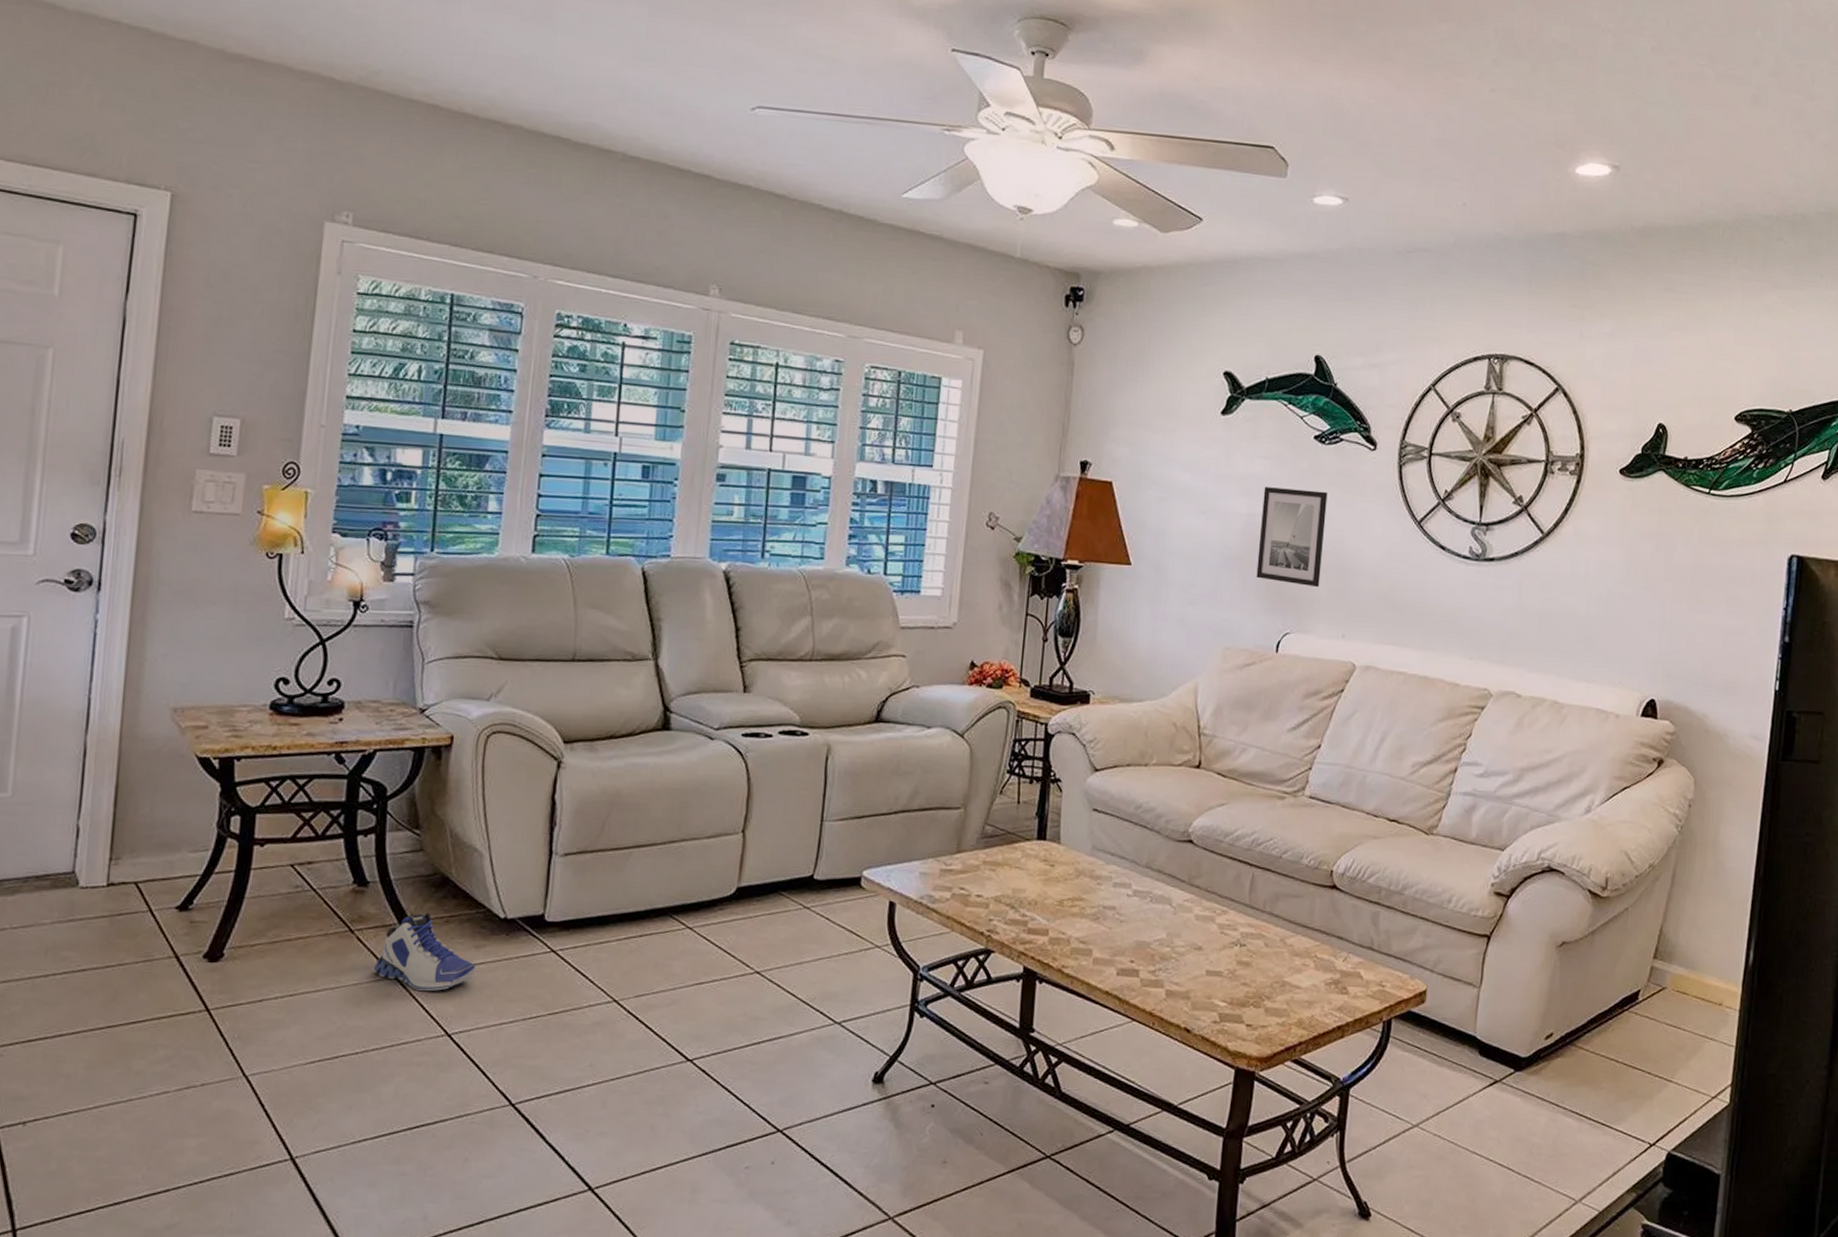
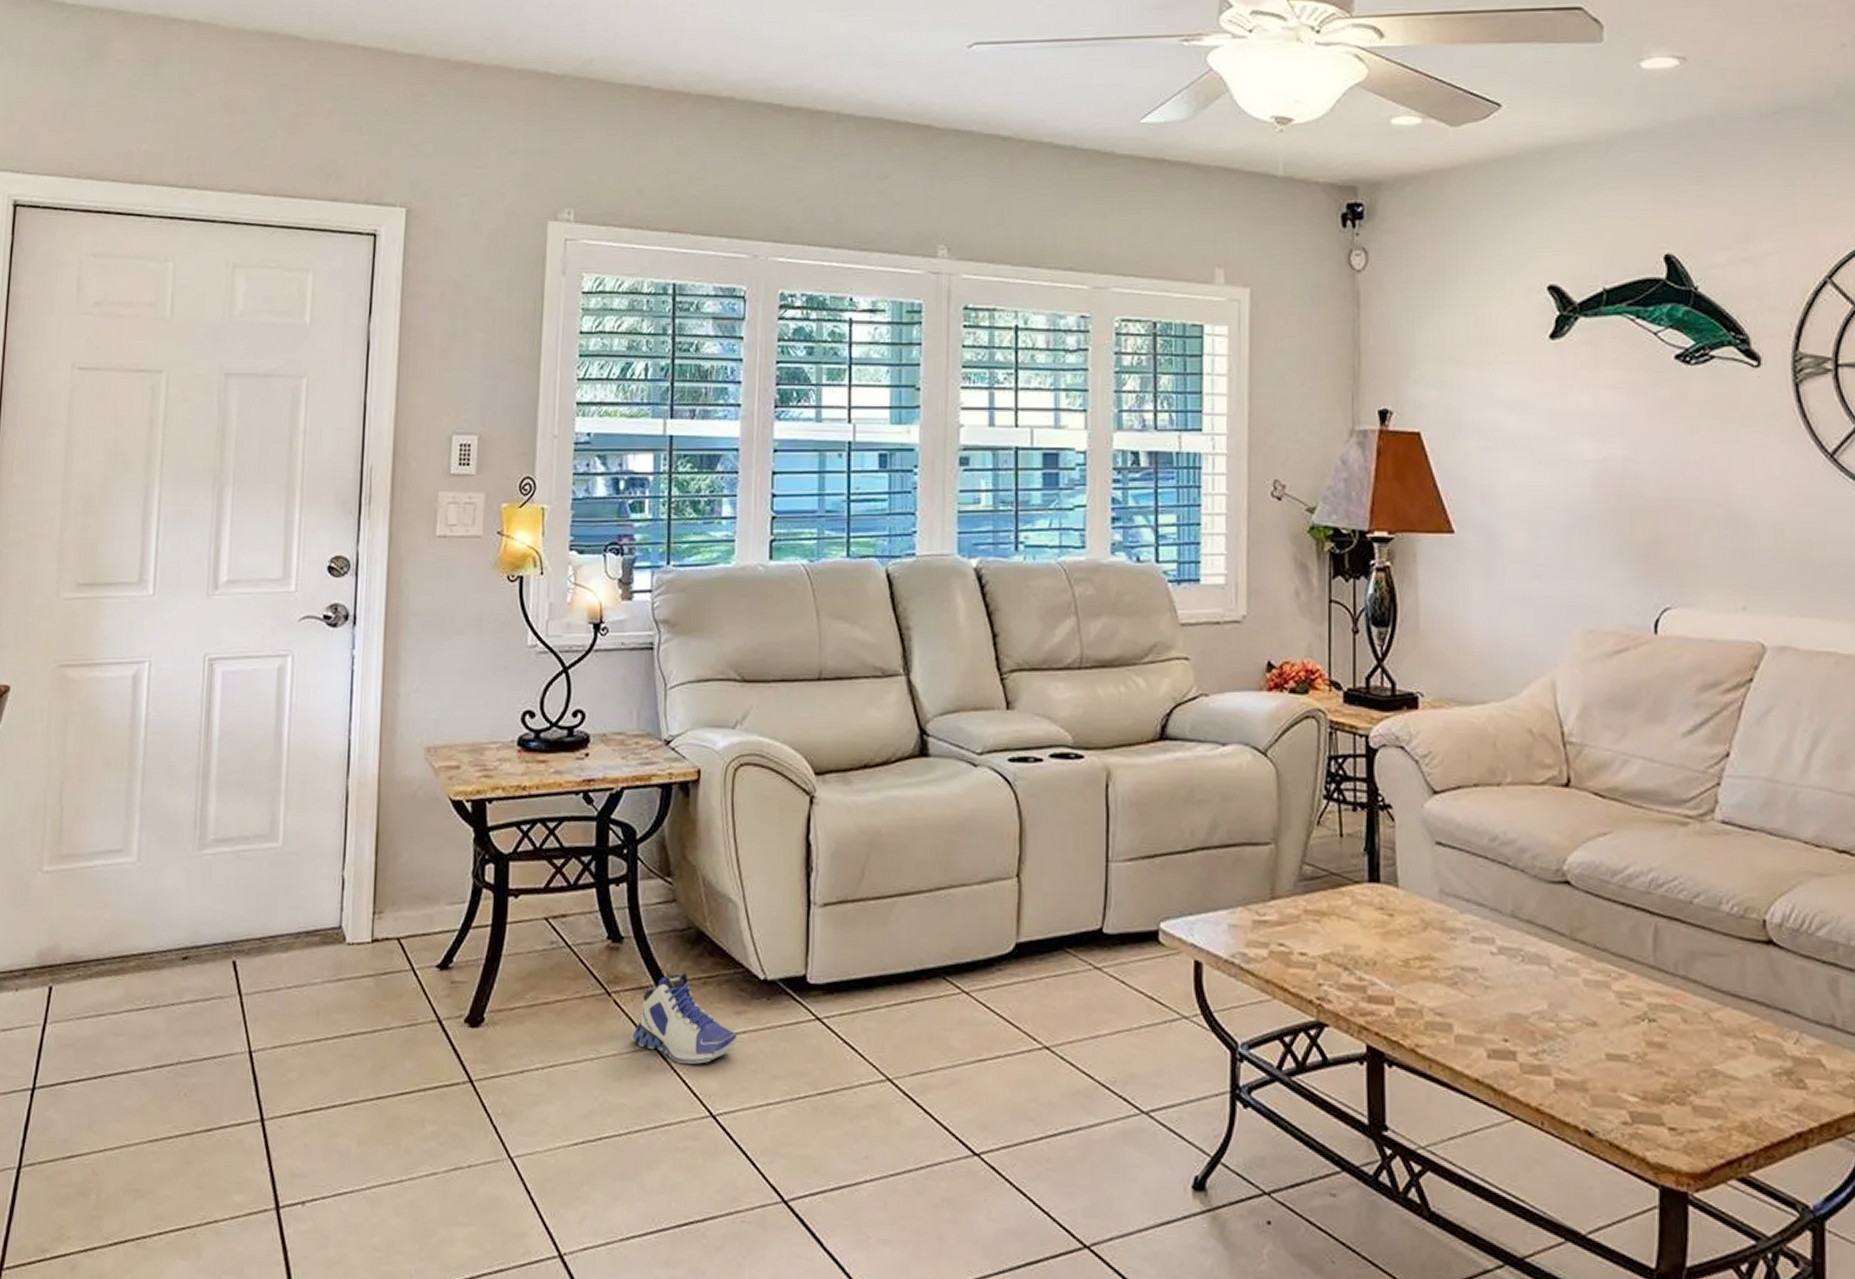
wall art: present [1256,487,1328,588] -> none [1615,424,1704,548]

